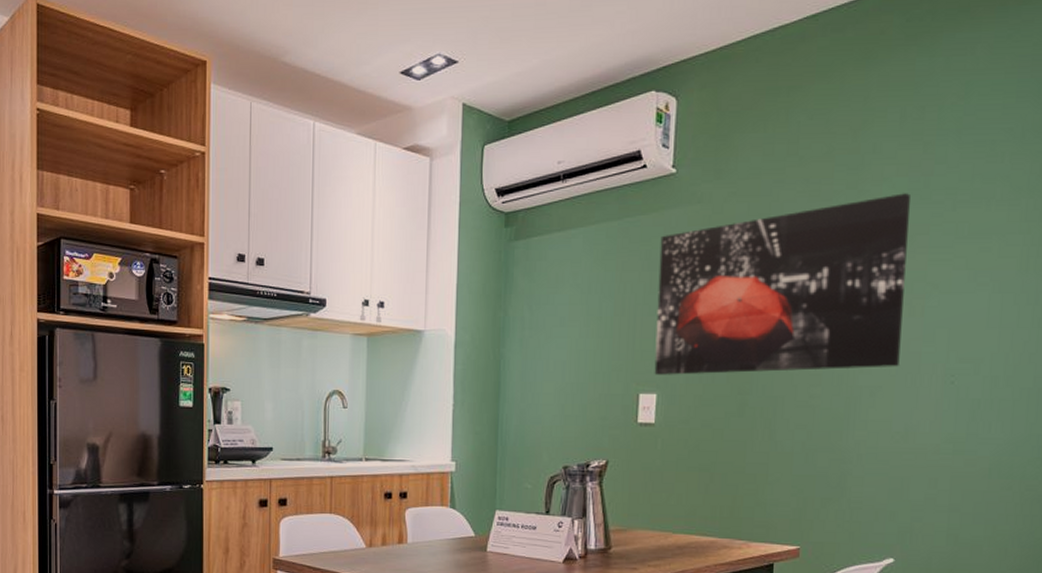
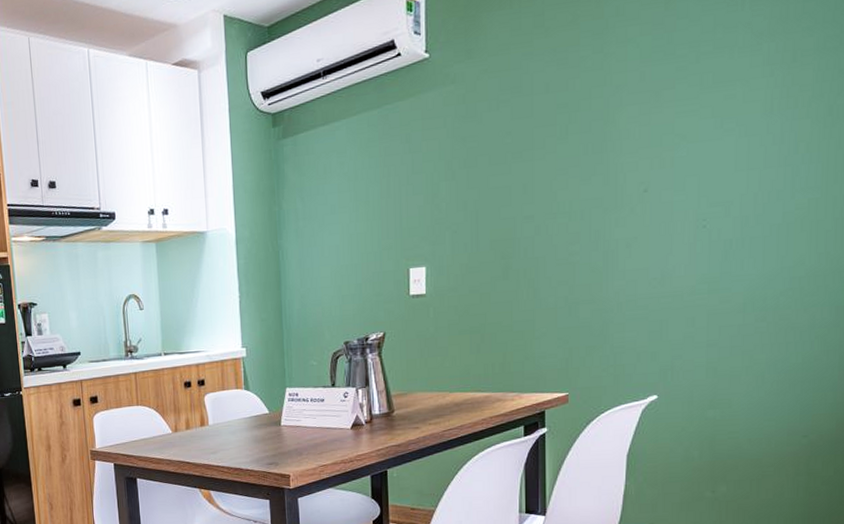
wall art: present [654,193,910,375] -> none [419,51,655,249]

